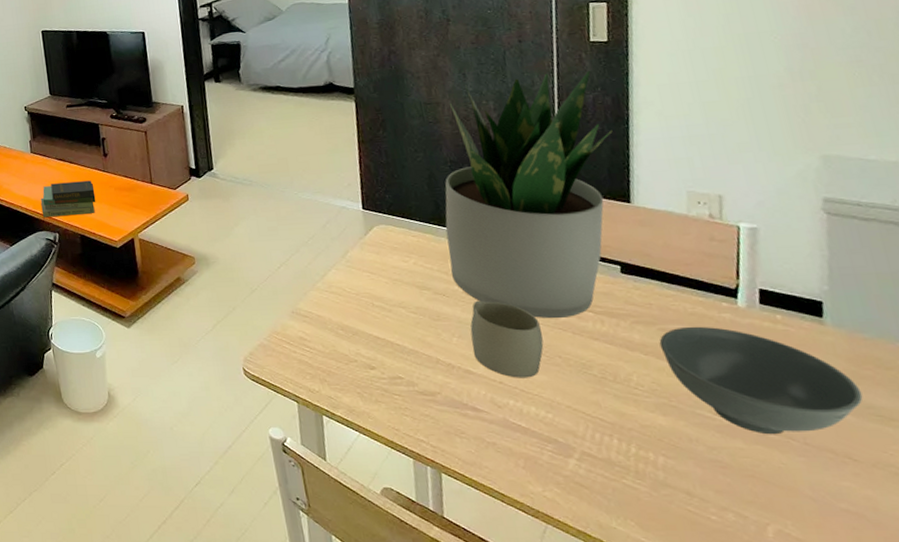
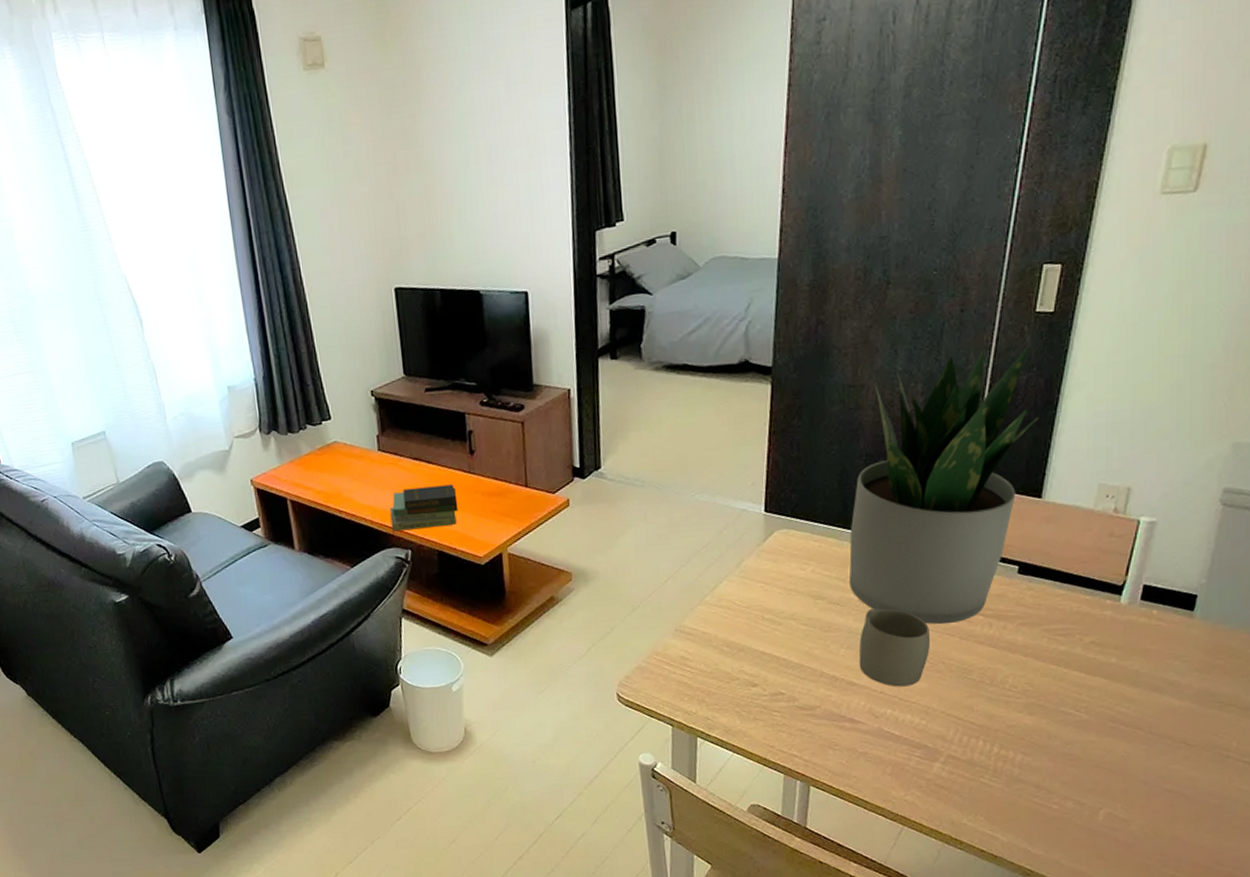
bowl: present [659,326,863,435] -> none [1040,625,1210,727]

